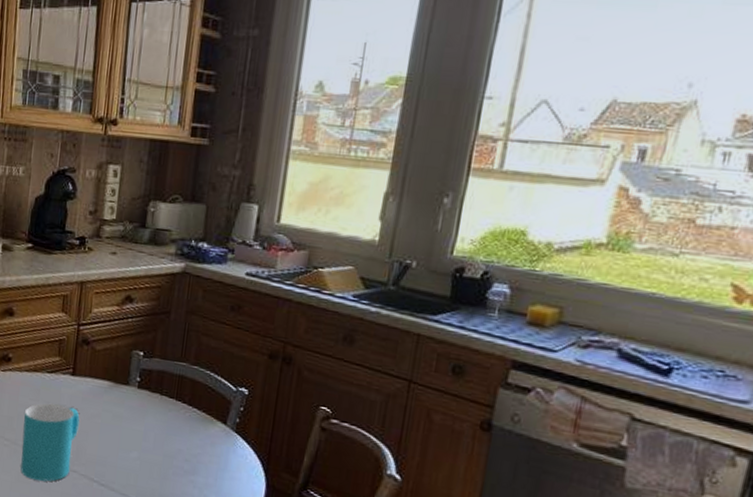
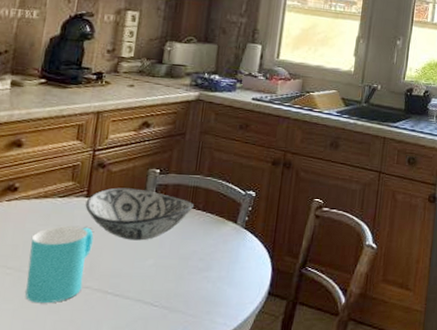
decorative bowl: none [71,368,179,430] -> present [85,187,194,241]

